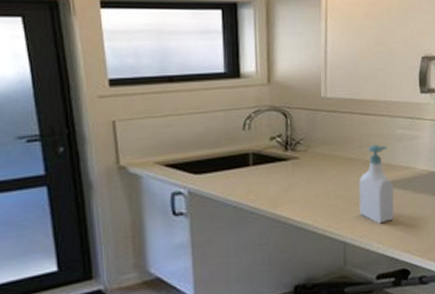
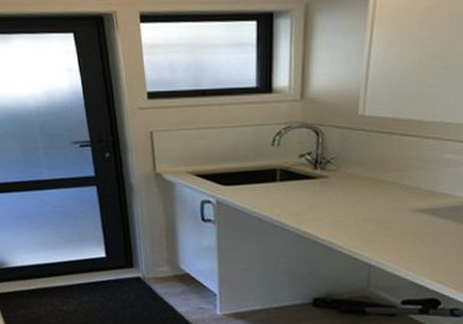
soap bottle: present [358,144,395,224] -> none [389,168,432,251]

